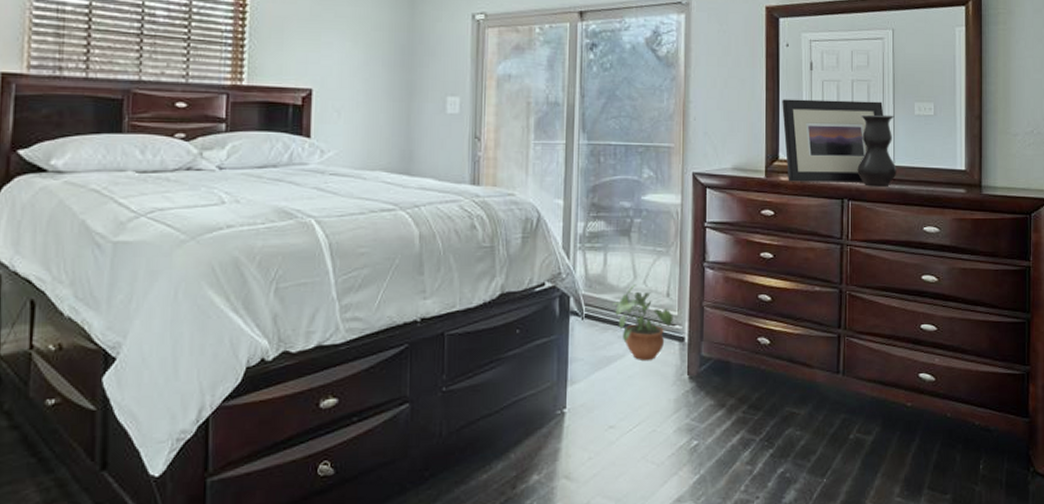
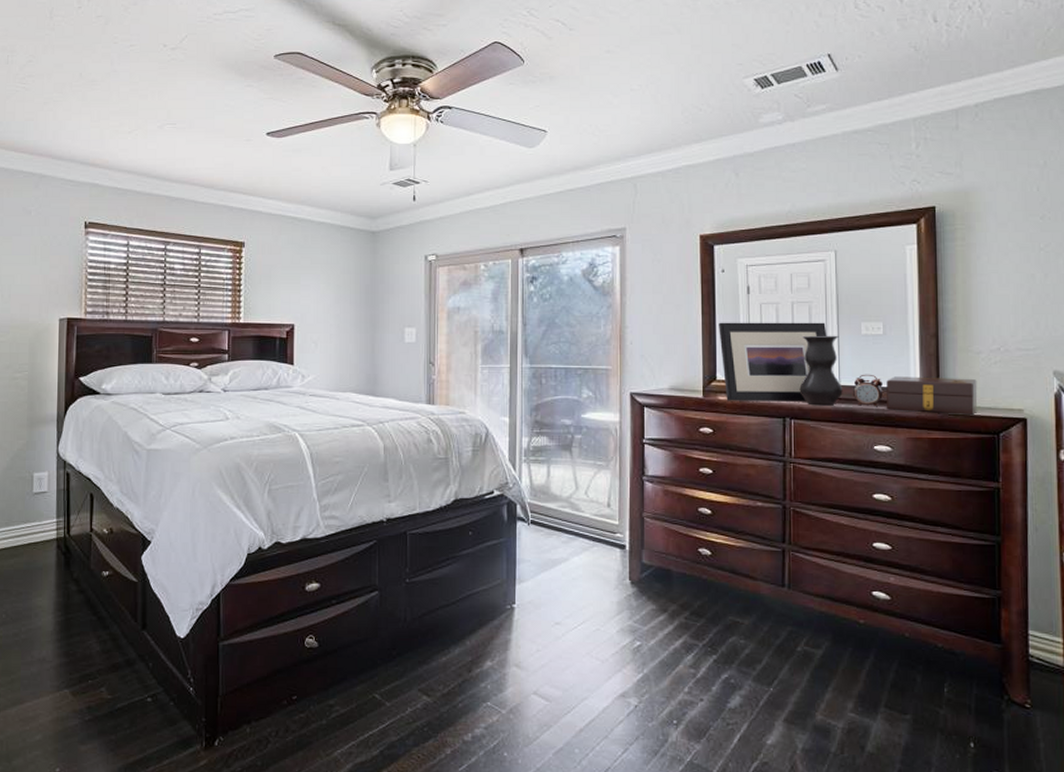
potted plant: present [611,284,673,360] -> none [555,495,614,564]
alarm clock: none [906,154,932,188] -> present [853,374,883,407]
jewelry box: none [936,157,1014,197] -> present [886,376,978,416]

